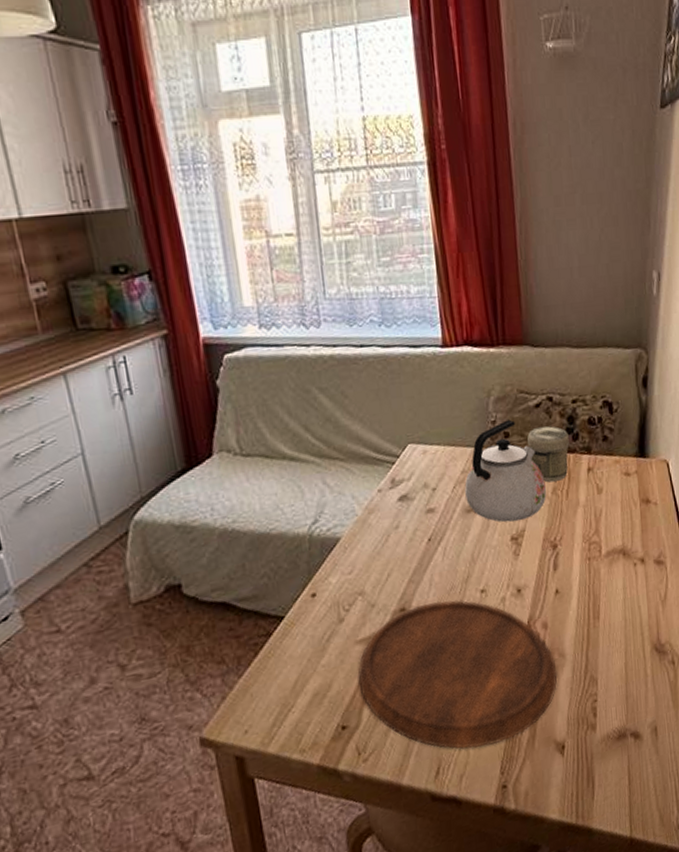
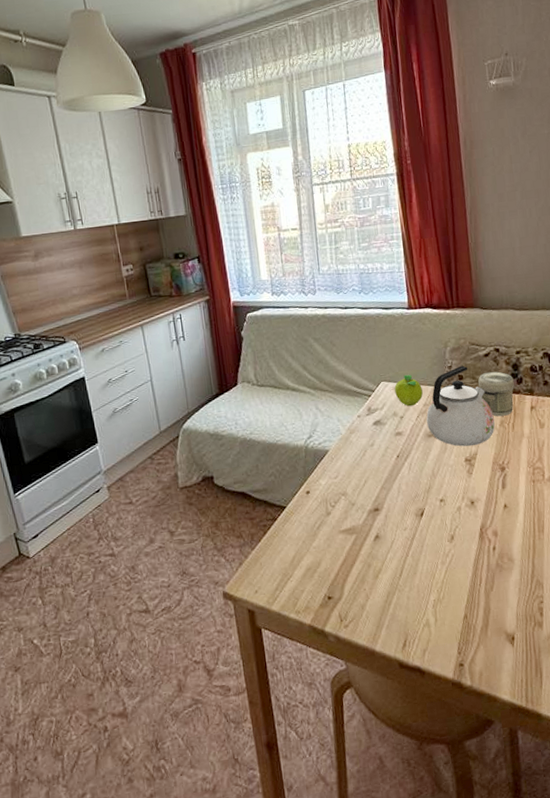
cutting board: present [358,600,558,749] -> none [341,506,507,629]
fruit: none [425,433,461,475] -> present [394,374,423,407]

